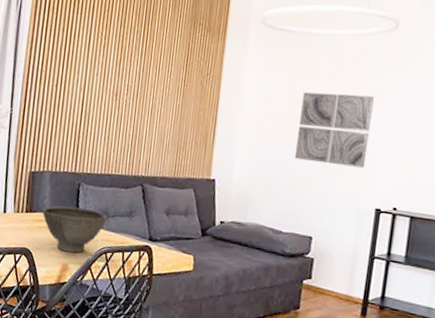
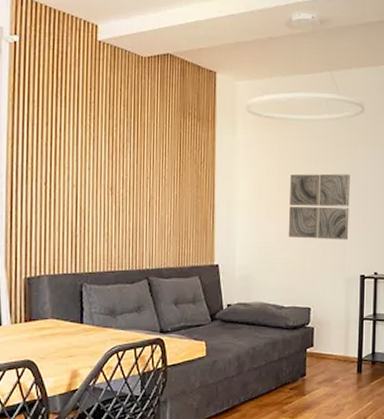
bowl: present [42,205,107,254] -> none [44,309,115,357]

